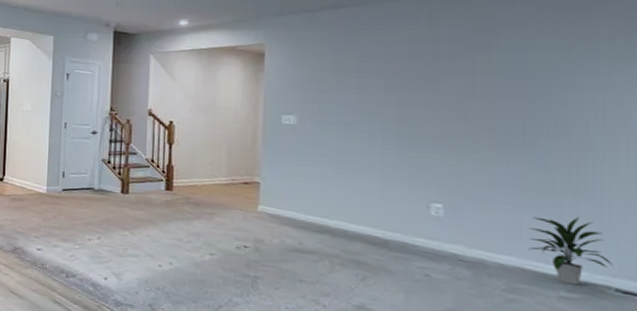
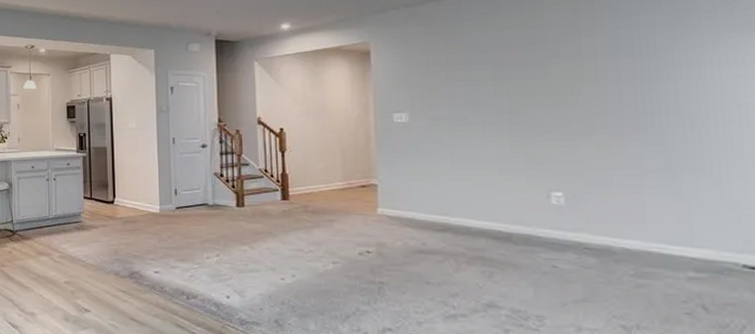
indoor plant: present [528,217,612,285] -> none [651,195,737,265]

